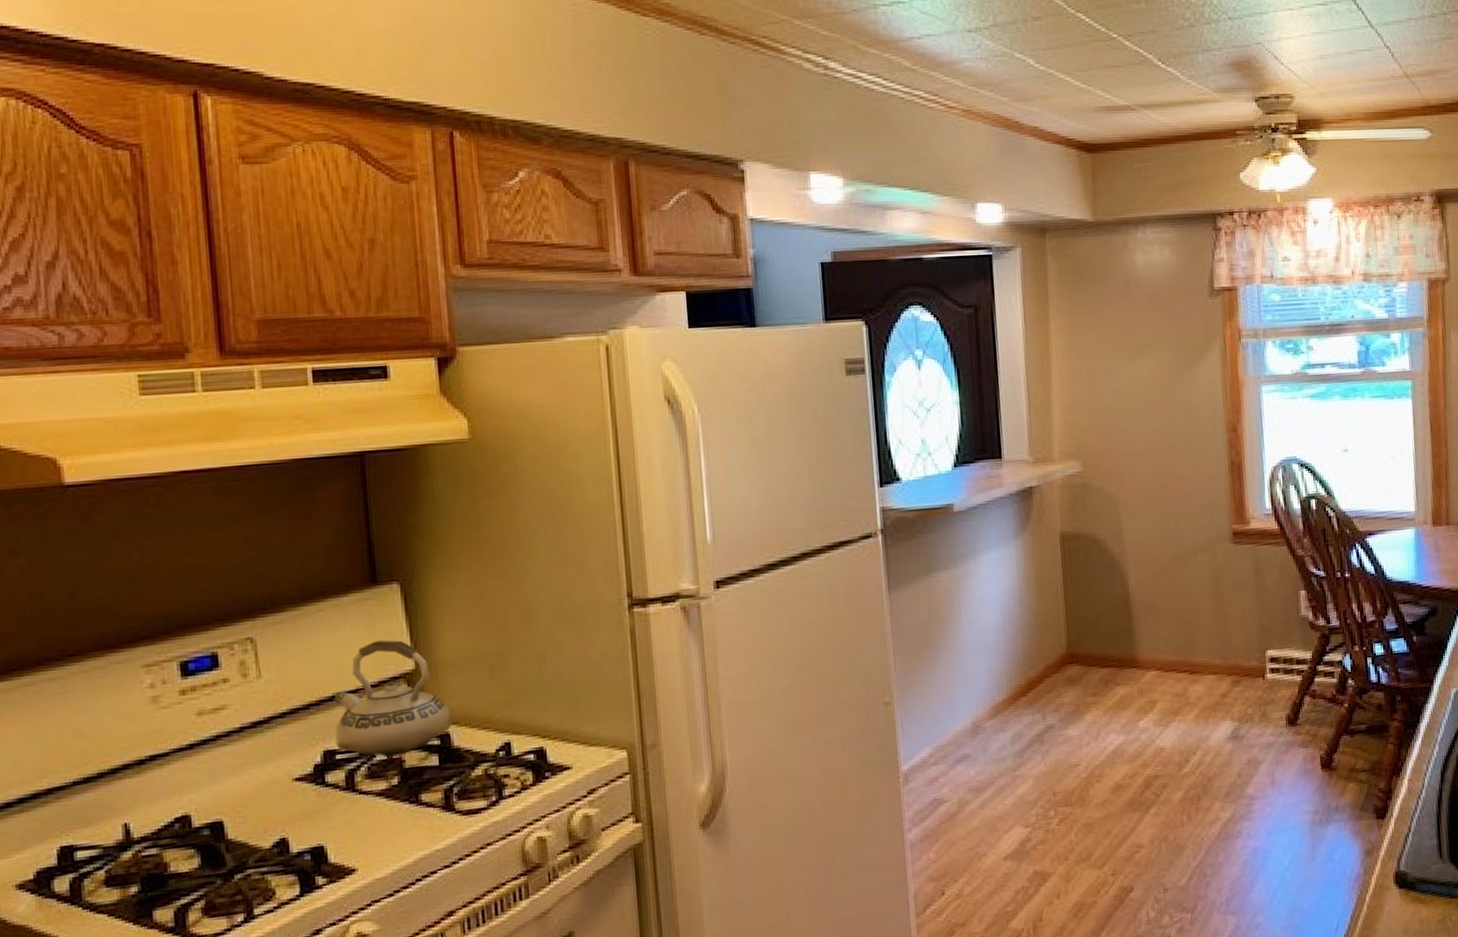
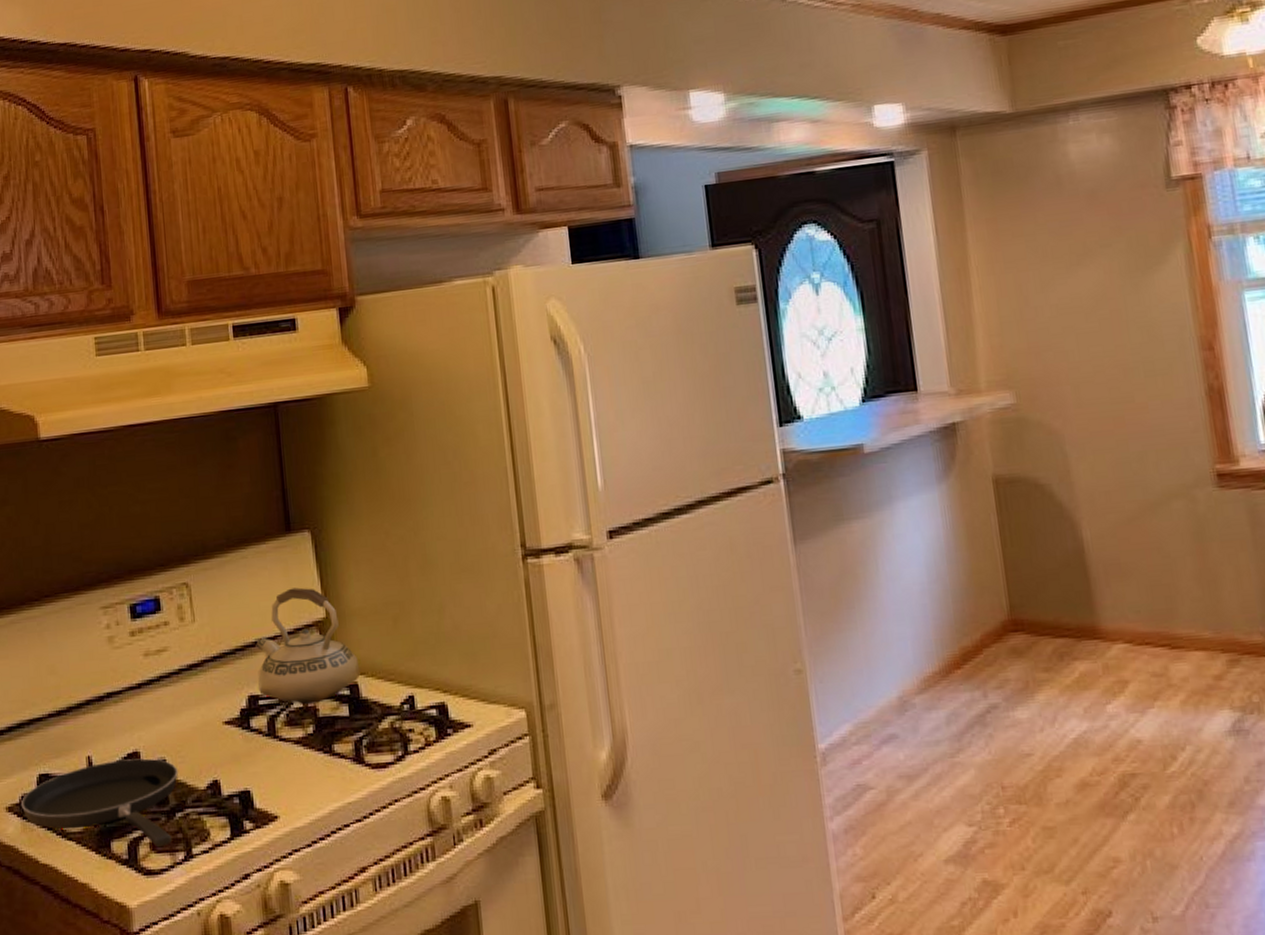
frying pan: none [35,821,238,912] -> present [20,758,178,848]

